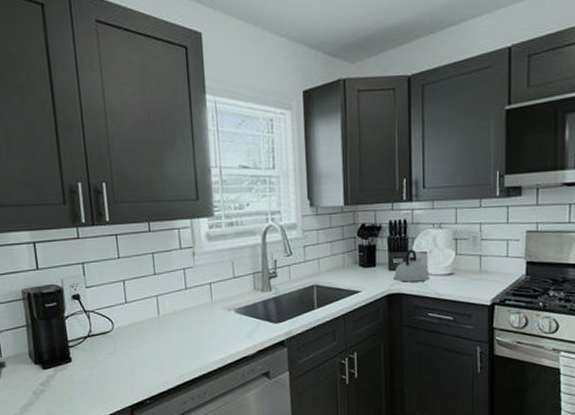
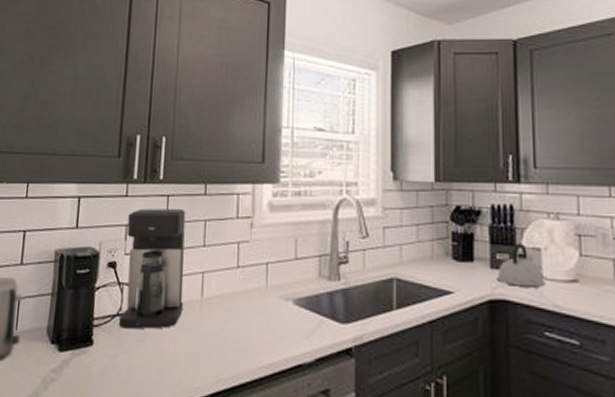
coffee maker: none [83,246,145,346] -> present [118,208,186,329]

